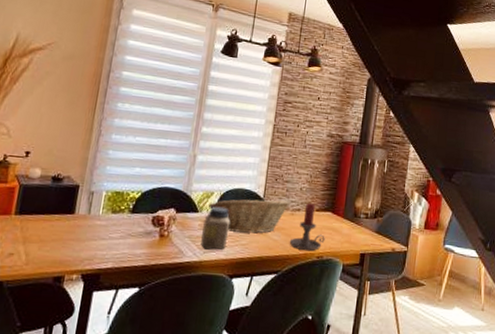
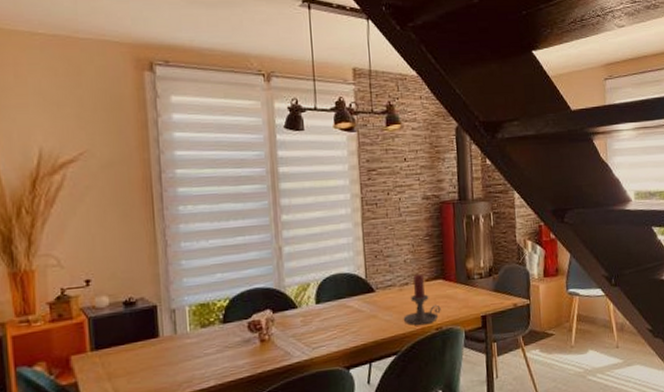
jar: present [201,207,230,250] -> none [305,298,336,346]
fruit basket: present [209,197,290,234] -> none [307,277,396,321]

